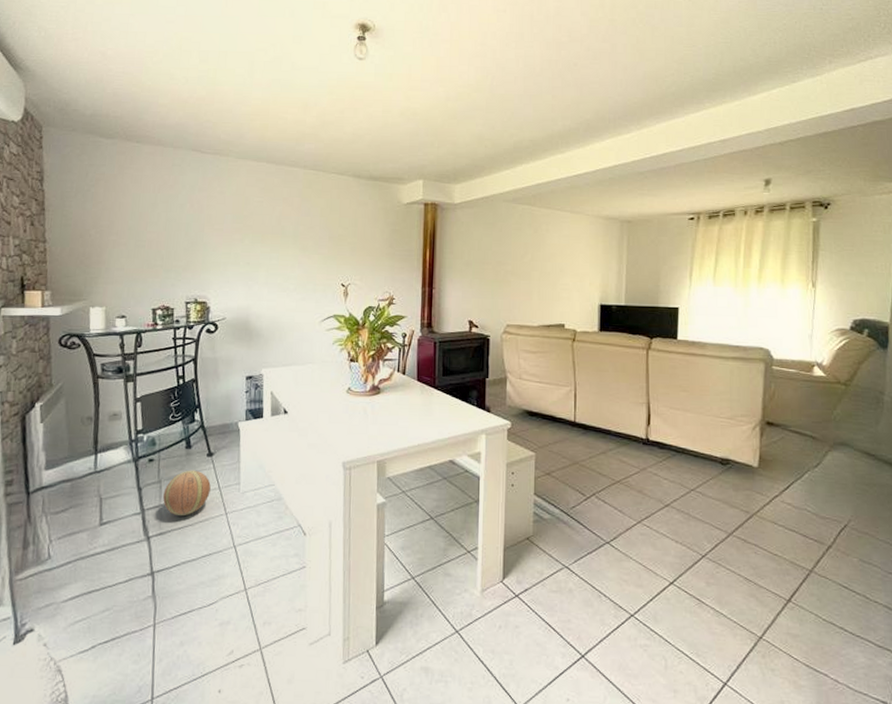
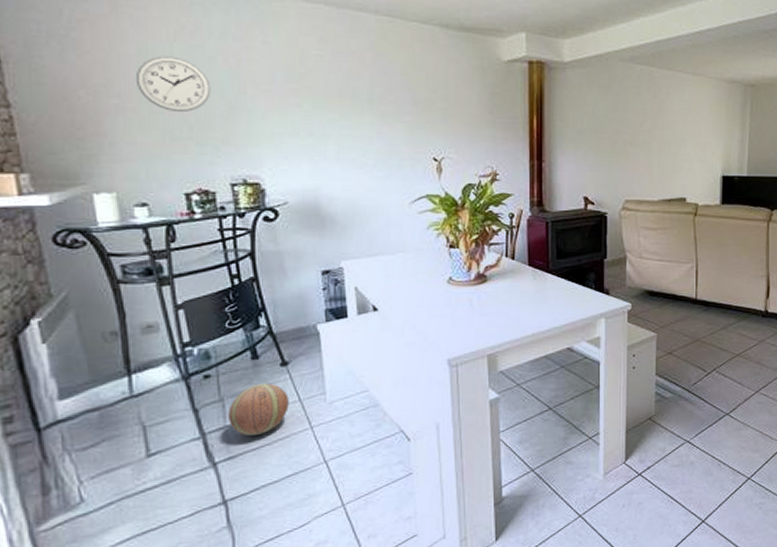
wall clock: none [129,204,180,246] -> present [135,56,211,113]

